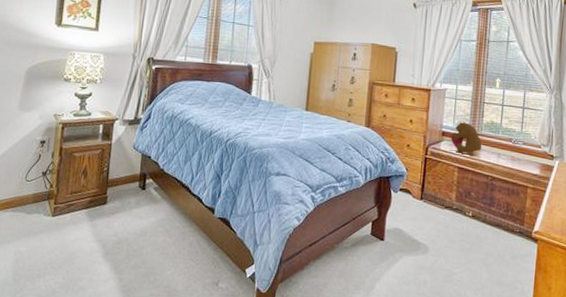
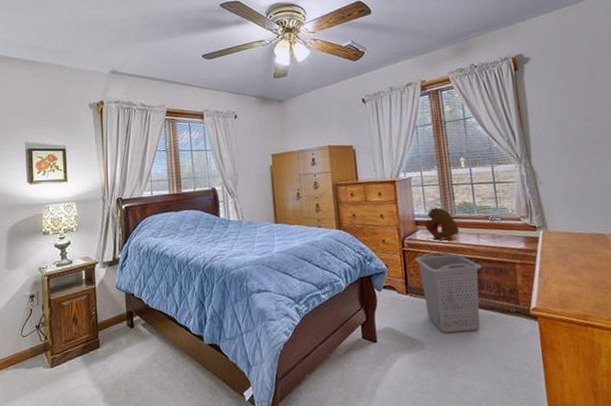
laundry basket: none [434,164,496,244] -> present [414,252,482,333]

